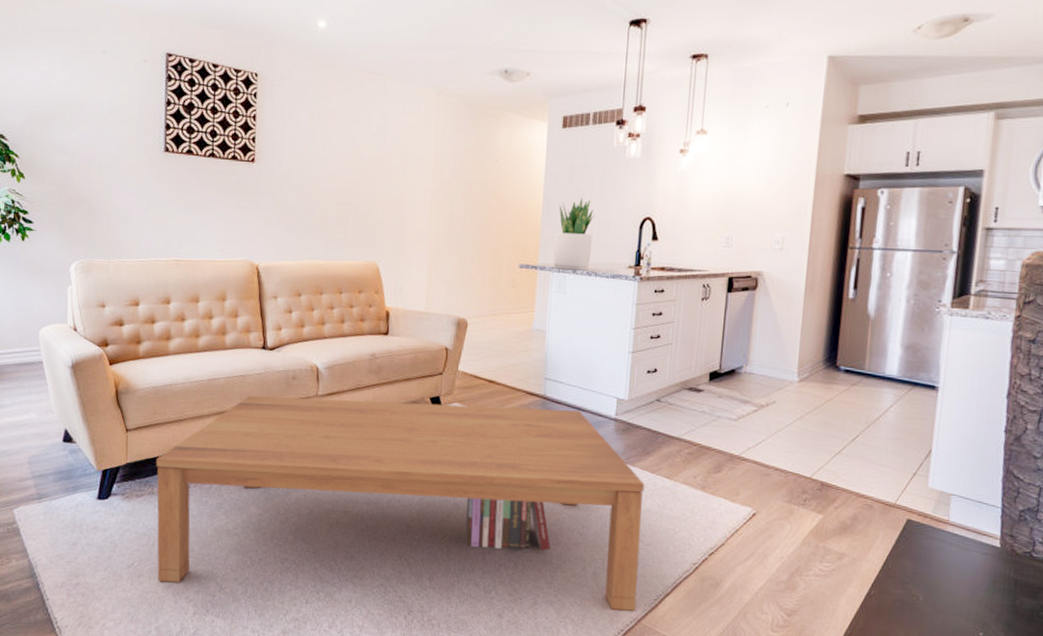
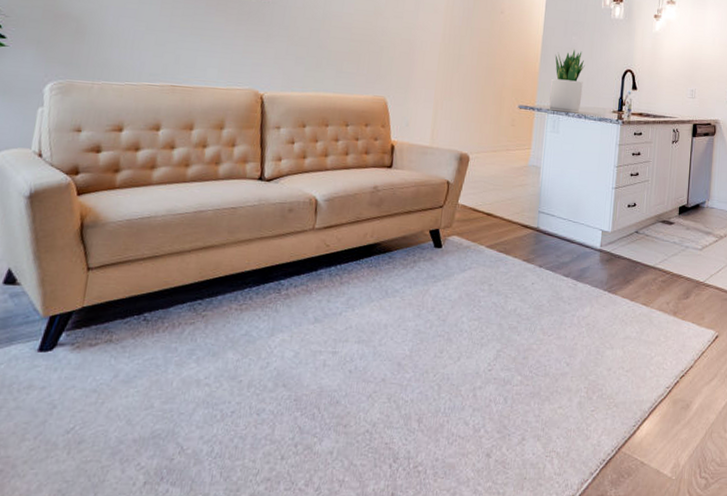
coffee table: present [156,395,645,611] -> none [103,229,625,448]
books: present [465,497,550,551] -> none [458,331,539,384]

